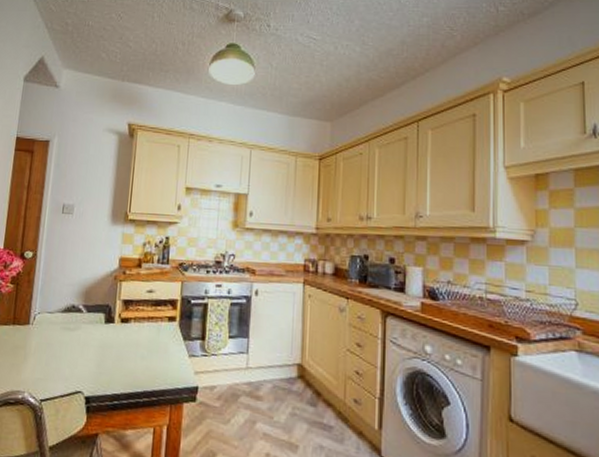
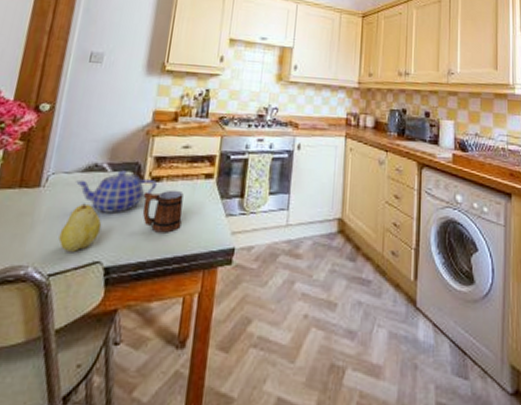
fruit: none [47,340,81,382] -> present [58,203,102,252]
teapot: none [58,311,127,350] -> present [76,170,158,213]
mug: none [114,330,150,370] -> present [142,190,184,233]

